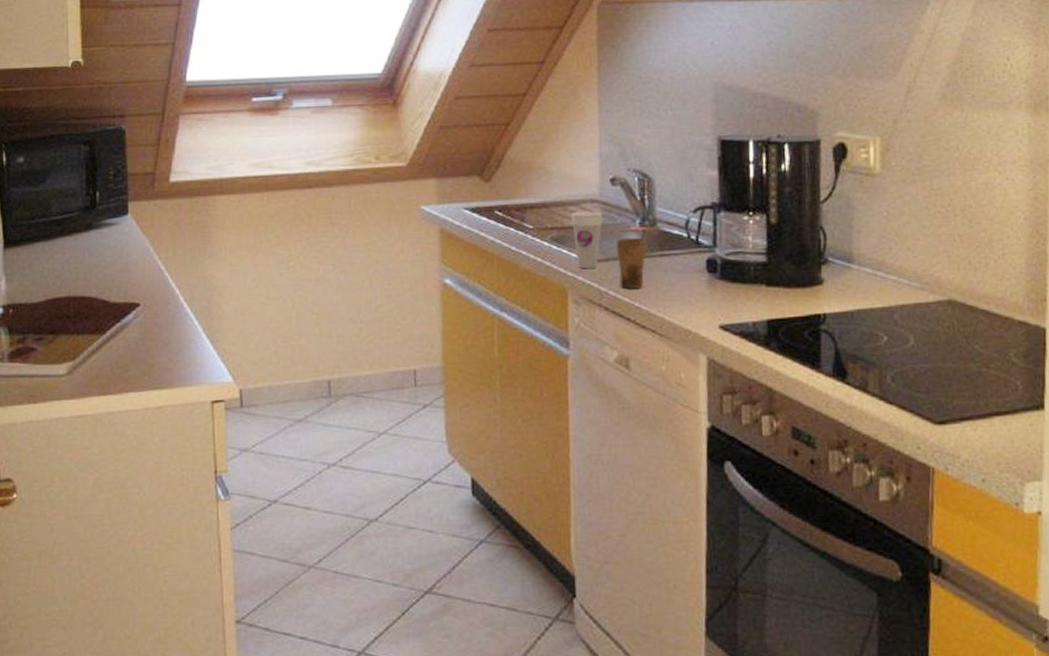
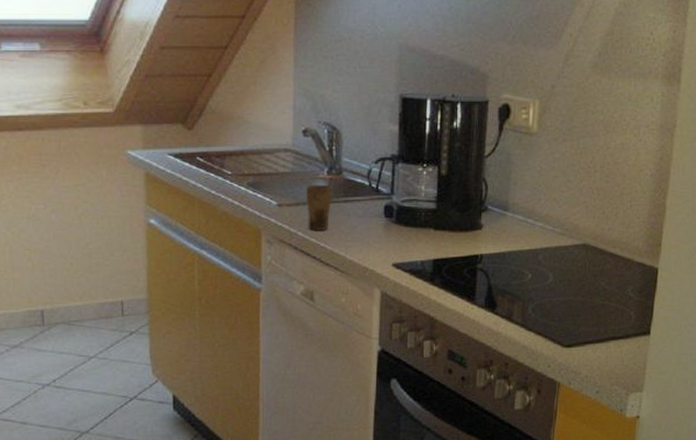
cup: present [571,211,603,269] -> none [267,159,295,213]

